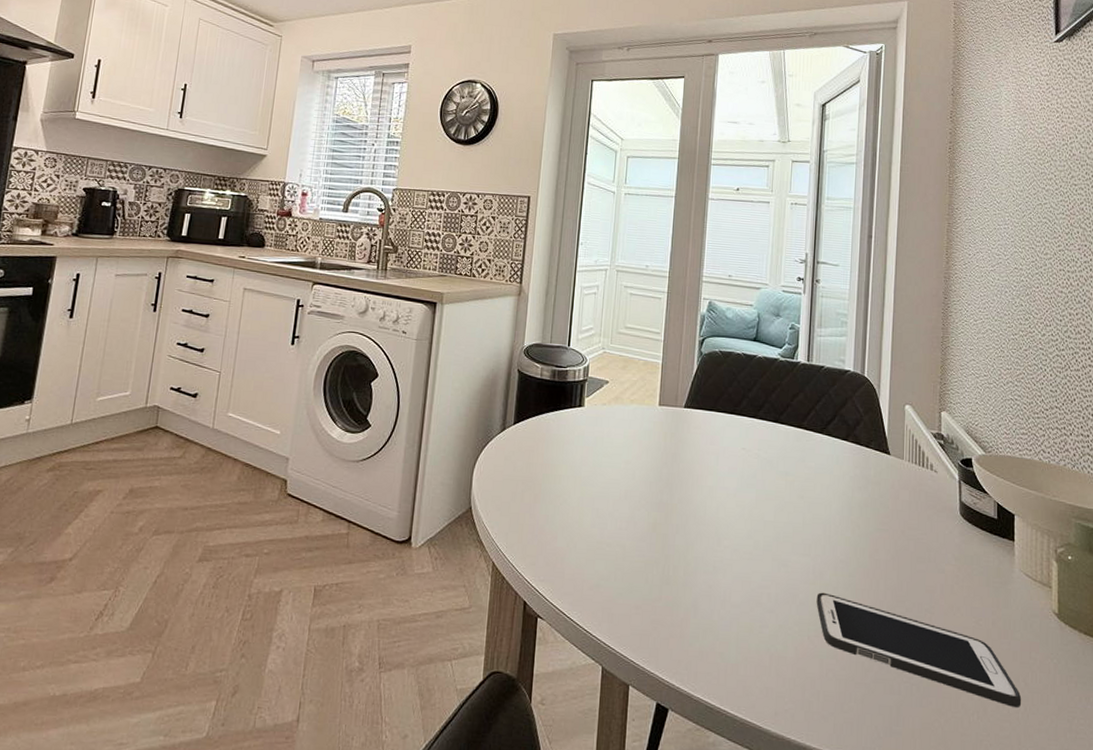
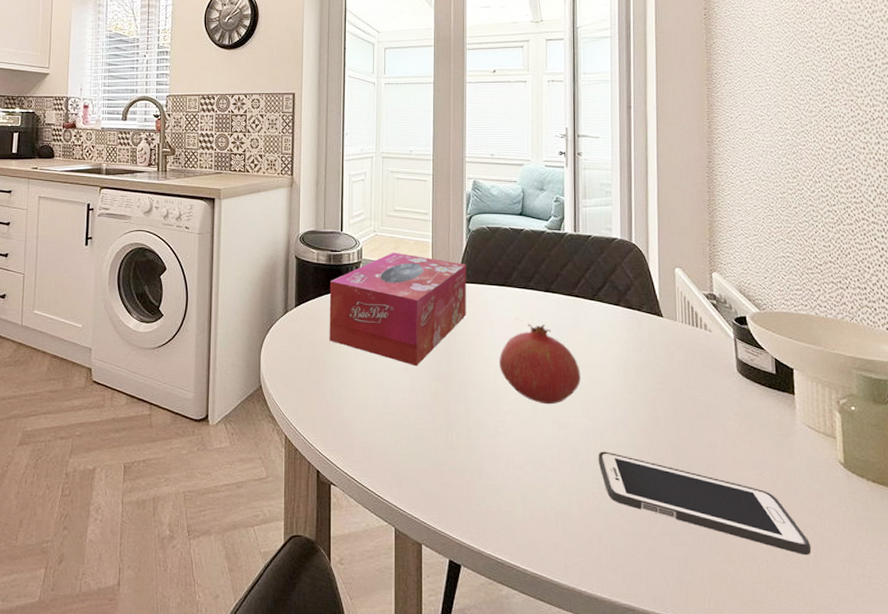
tissue box: none [547,371,696,494] -> present [329,252,467,366]
fruit: none [723,455,804,541] -> present [500,324,581,405]

